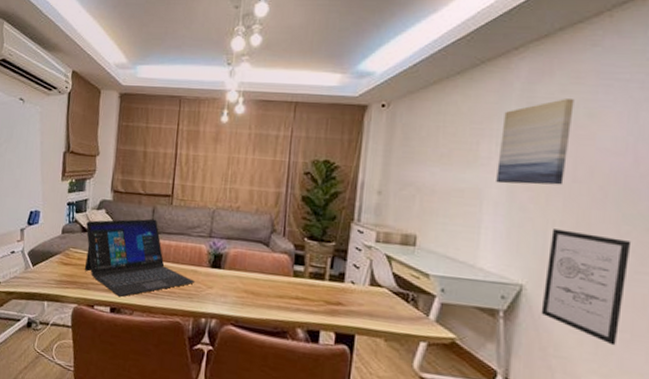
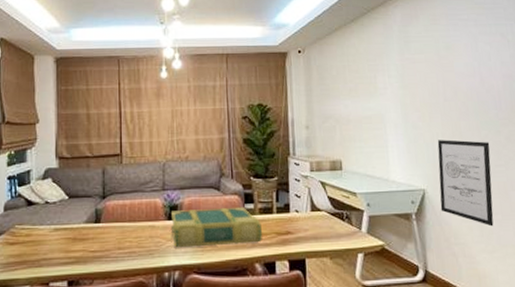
laptop: present [84,218,195,297] -> none [31,180,154,267]
book: none [213,259,311,307] -> present [171,206,263,248]
wall art: present [496,99,574,185] -> none [390,36,439,108]

